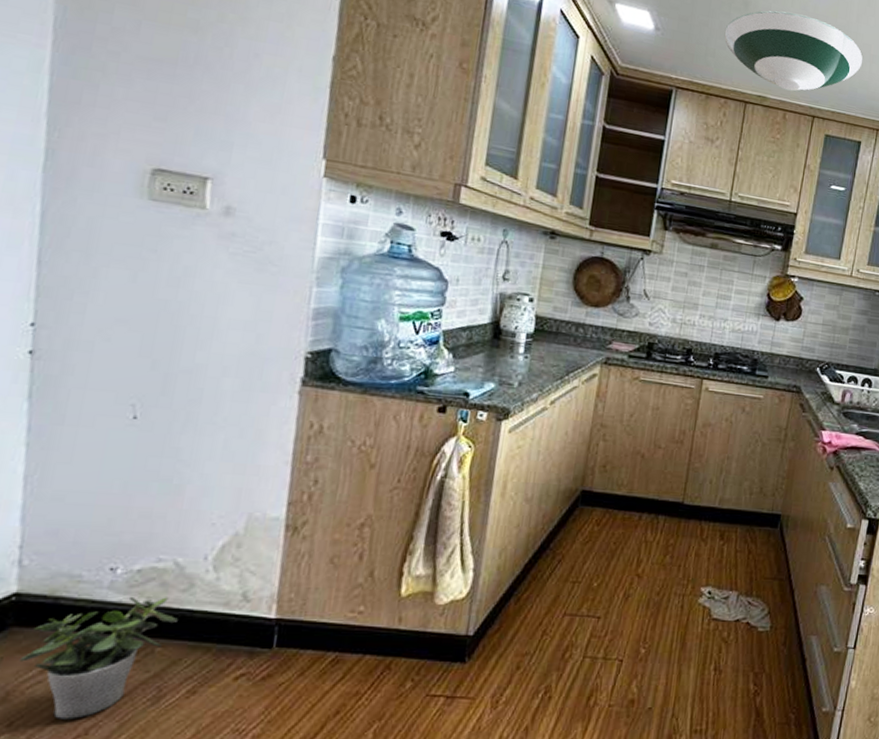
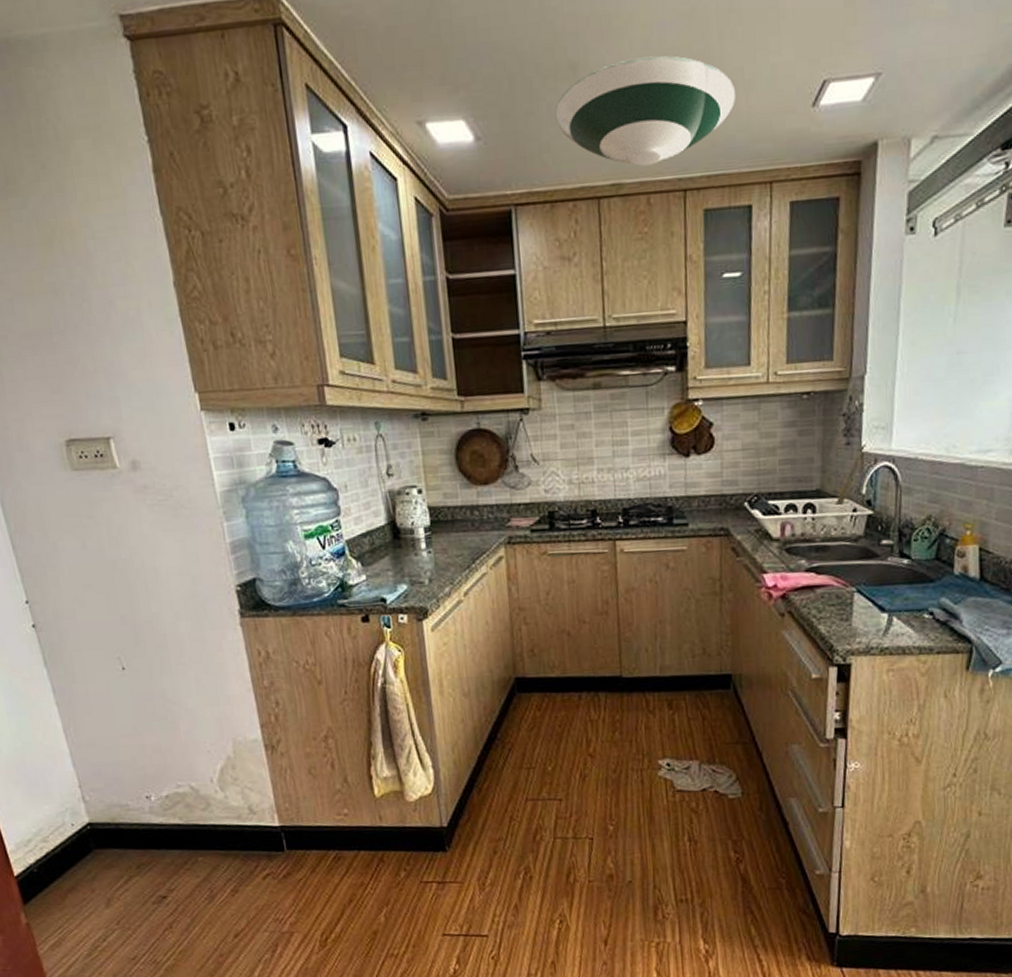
potted plant: present [18,597,178,719] -> none [108,816,207,917]

